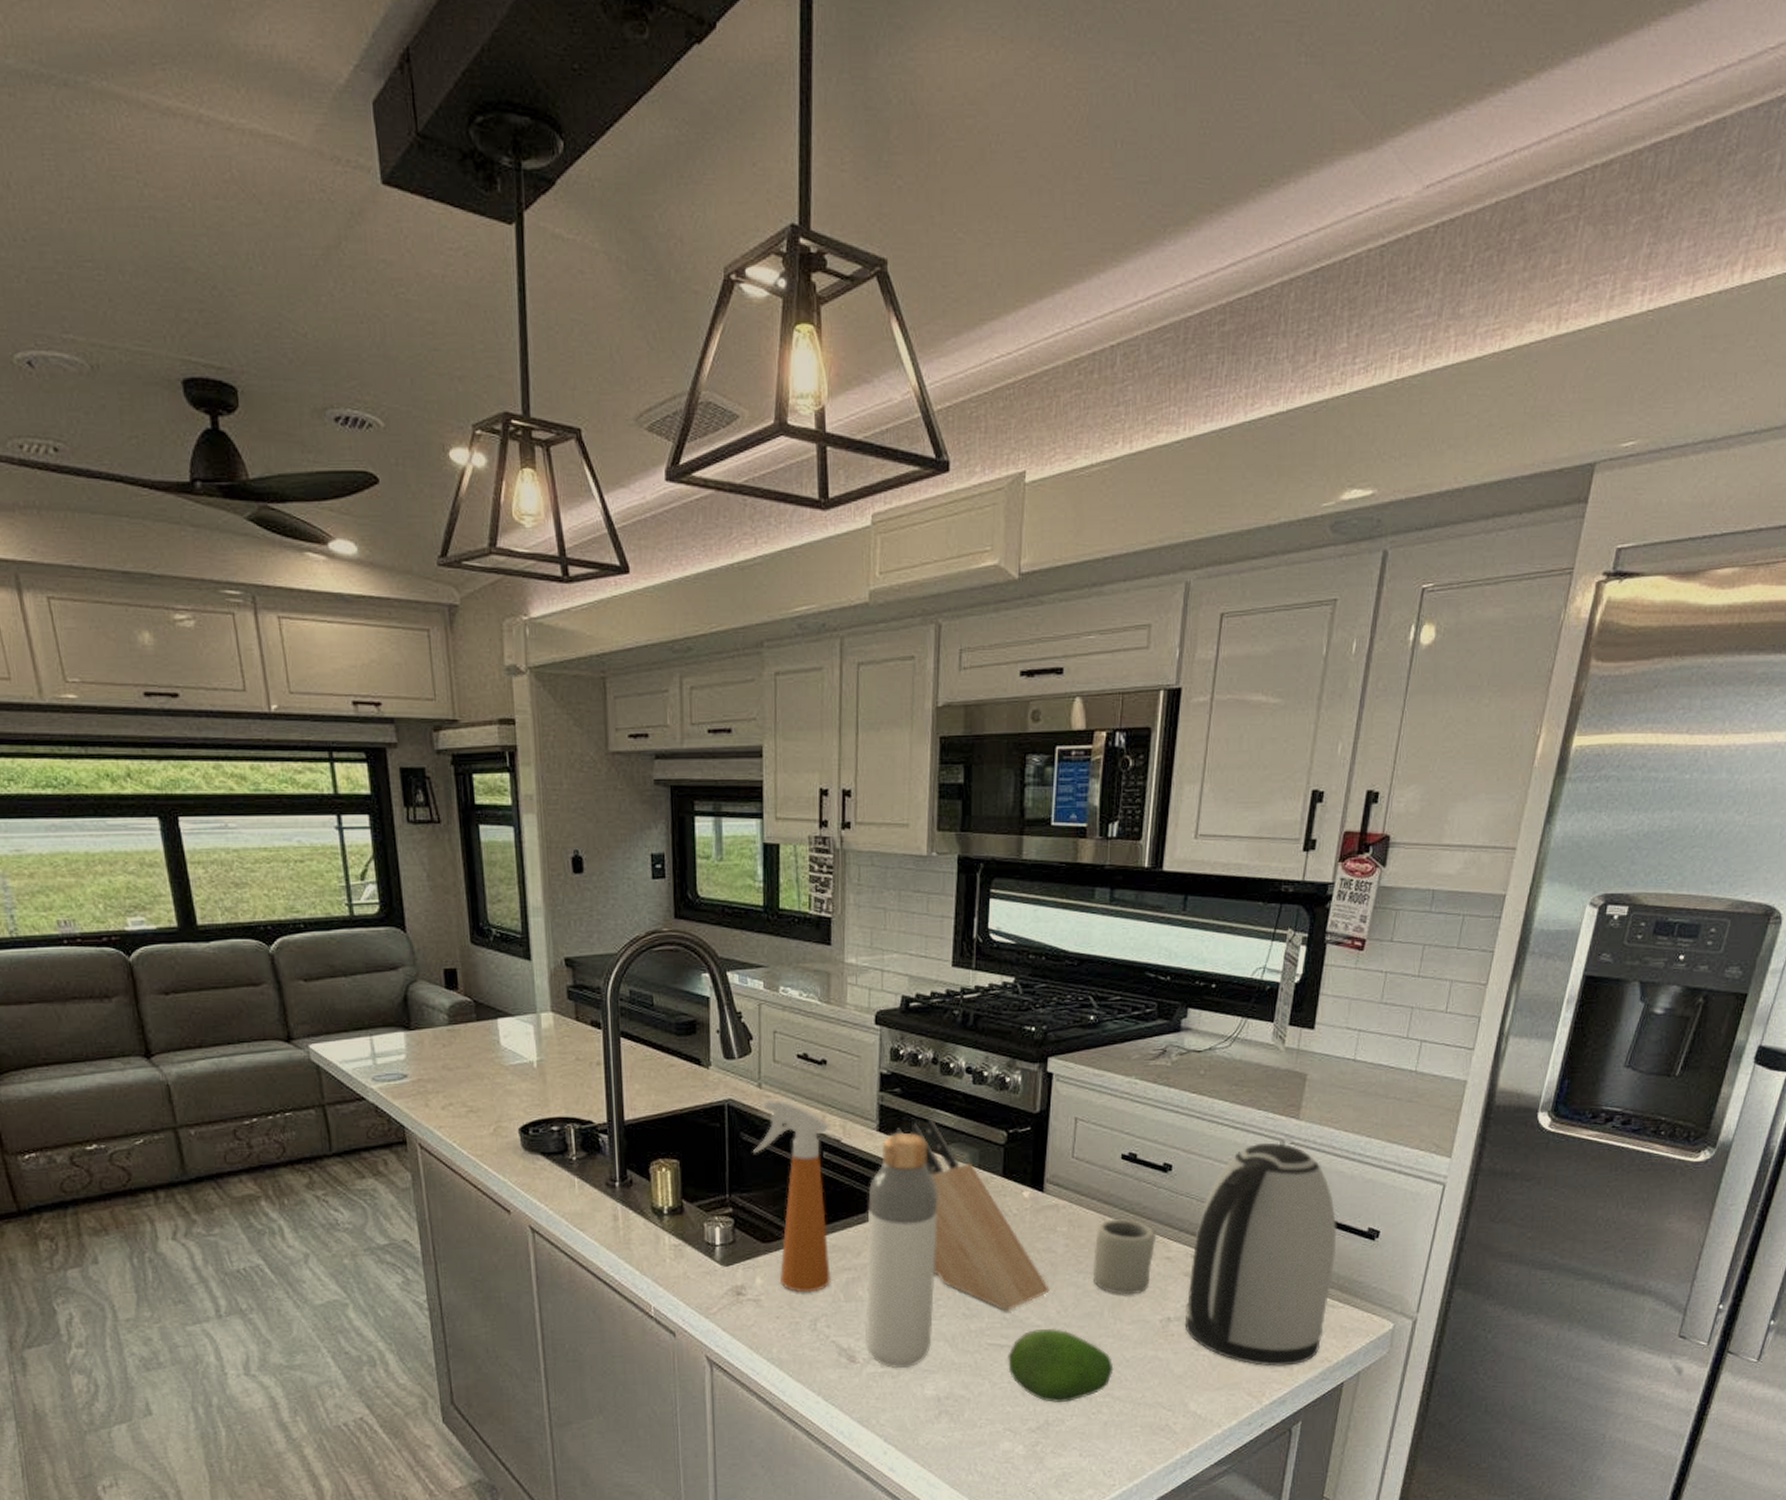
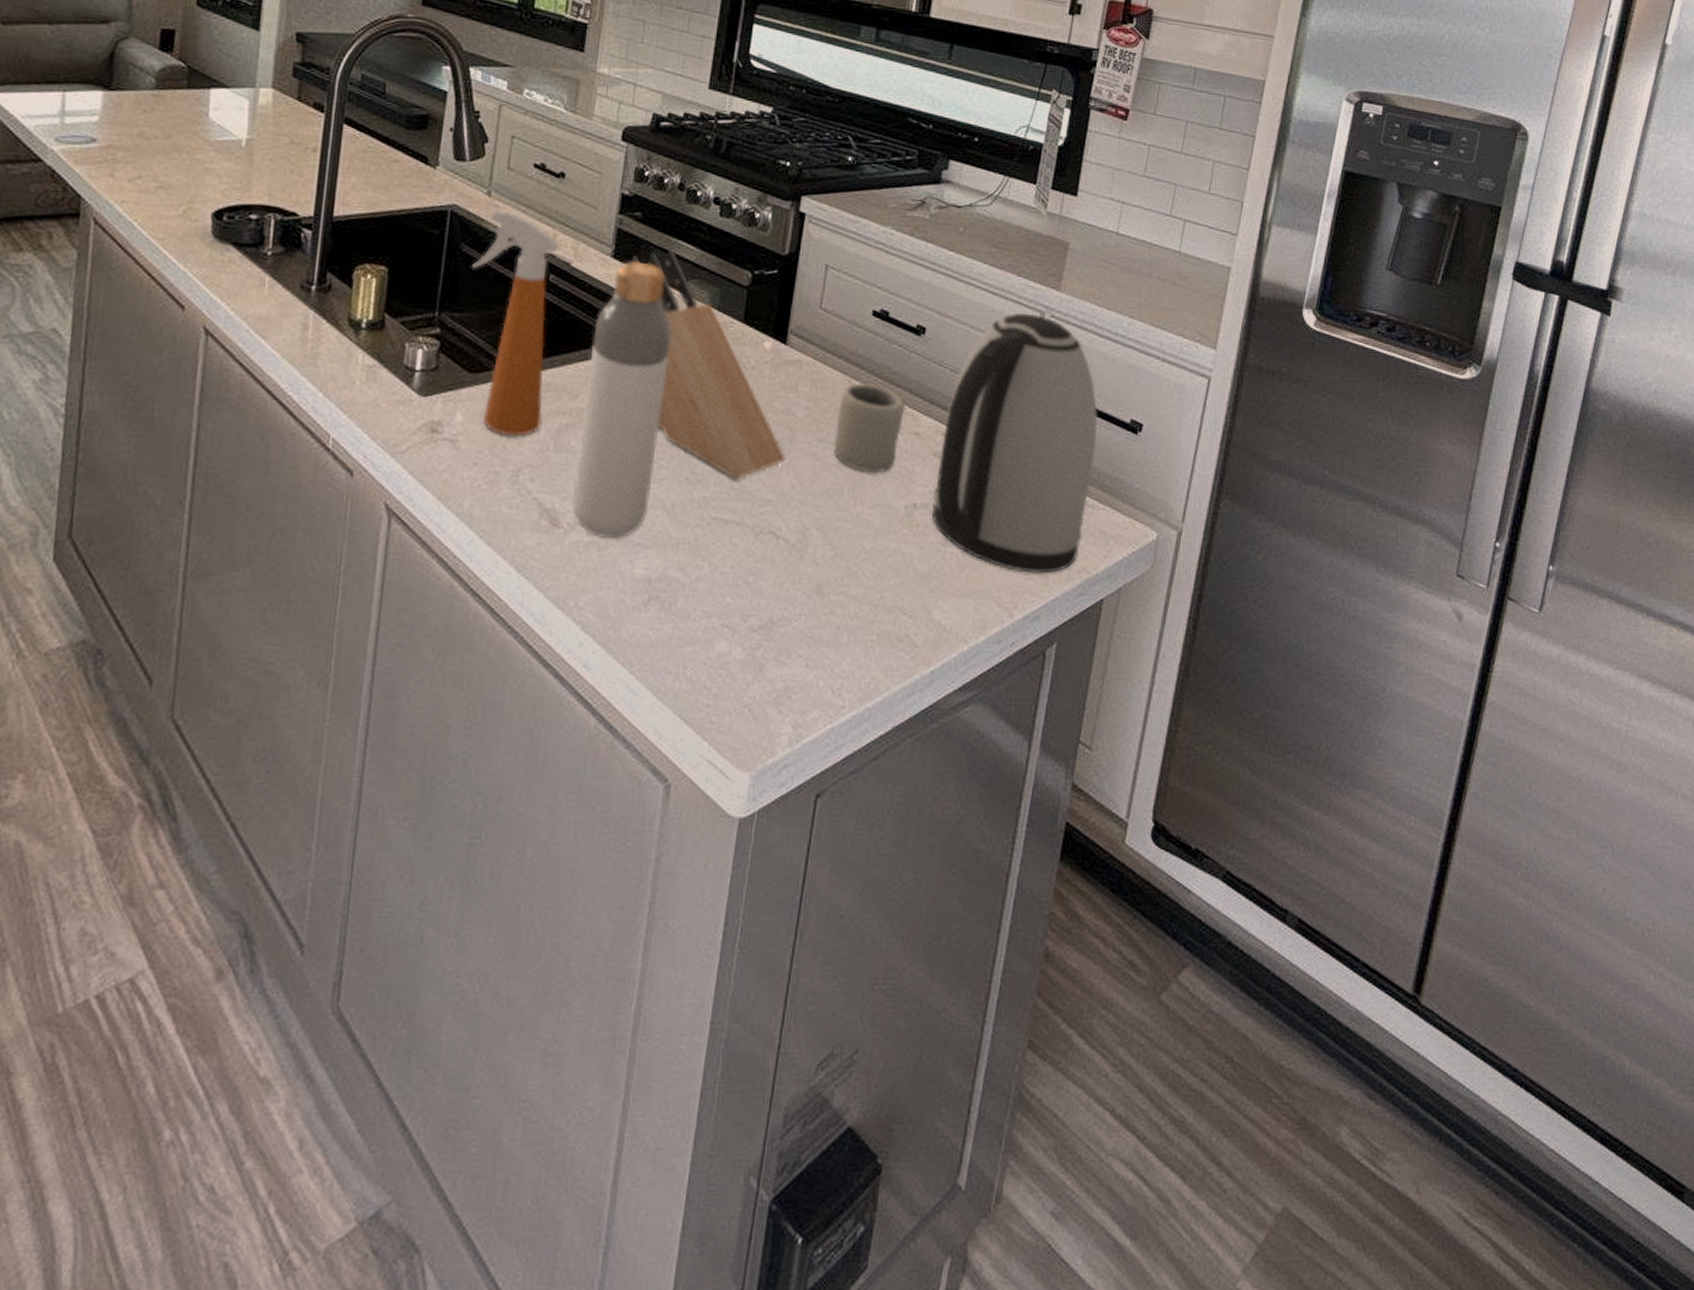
fruit: present [1008,1329,1114,1403] -> none [731,505,851,599]

